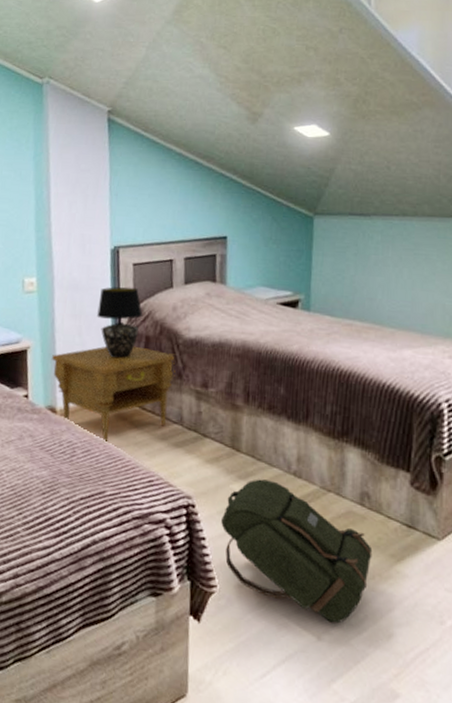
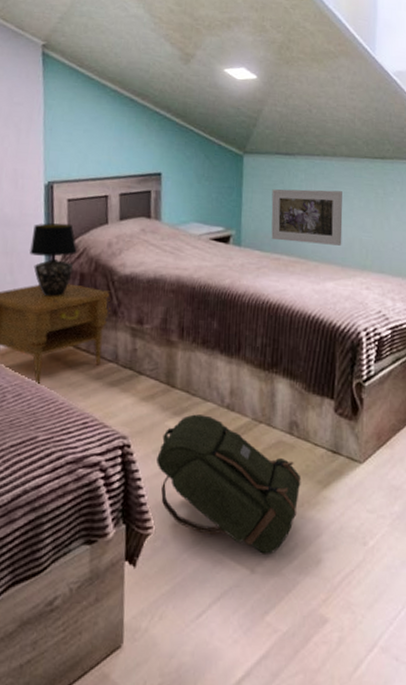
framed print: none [343,251,424,312] -> present [271,189,343,246]

